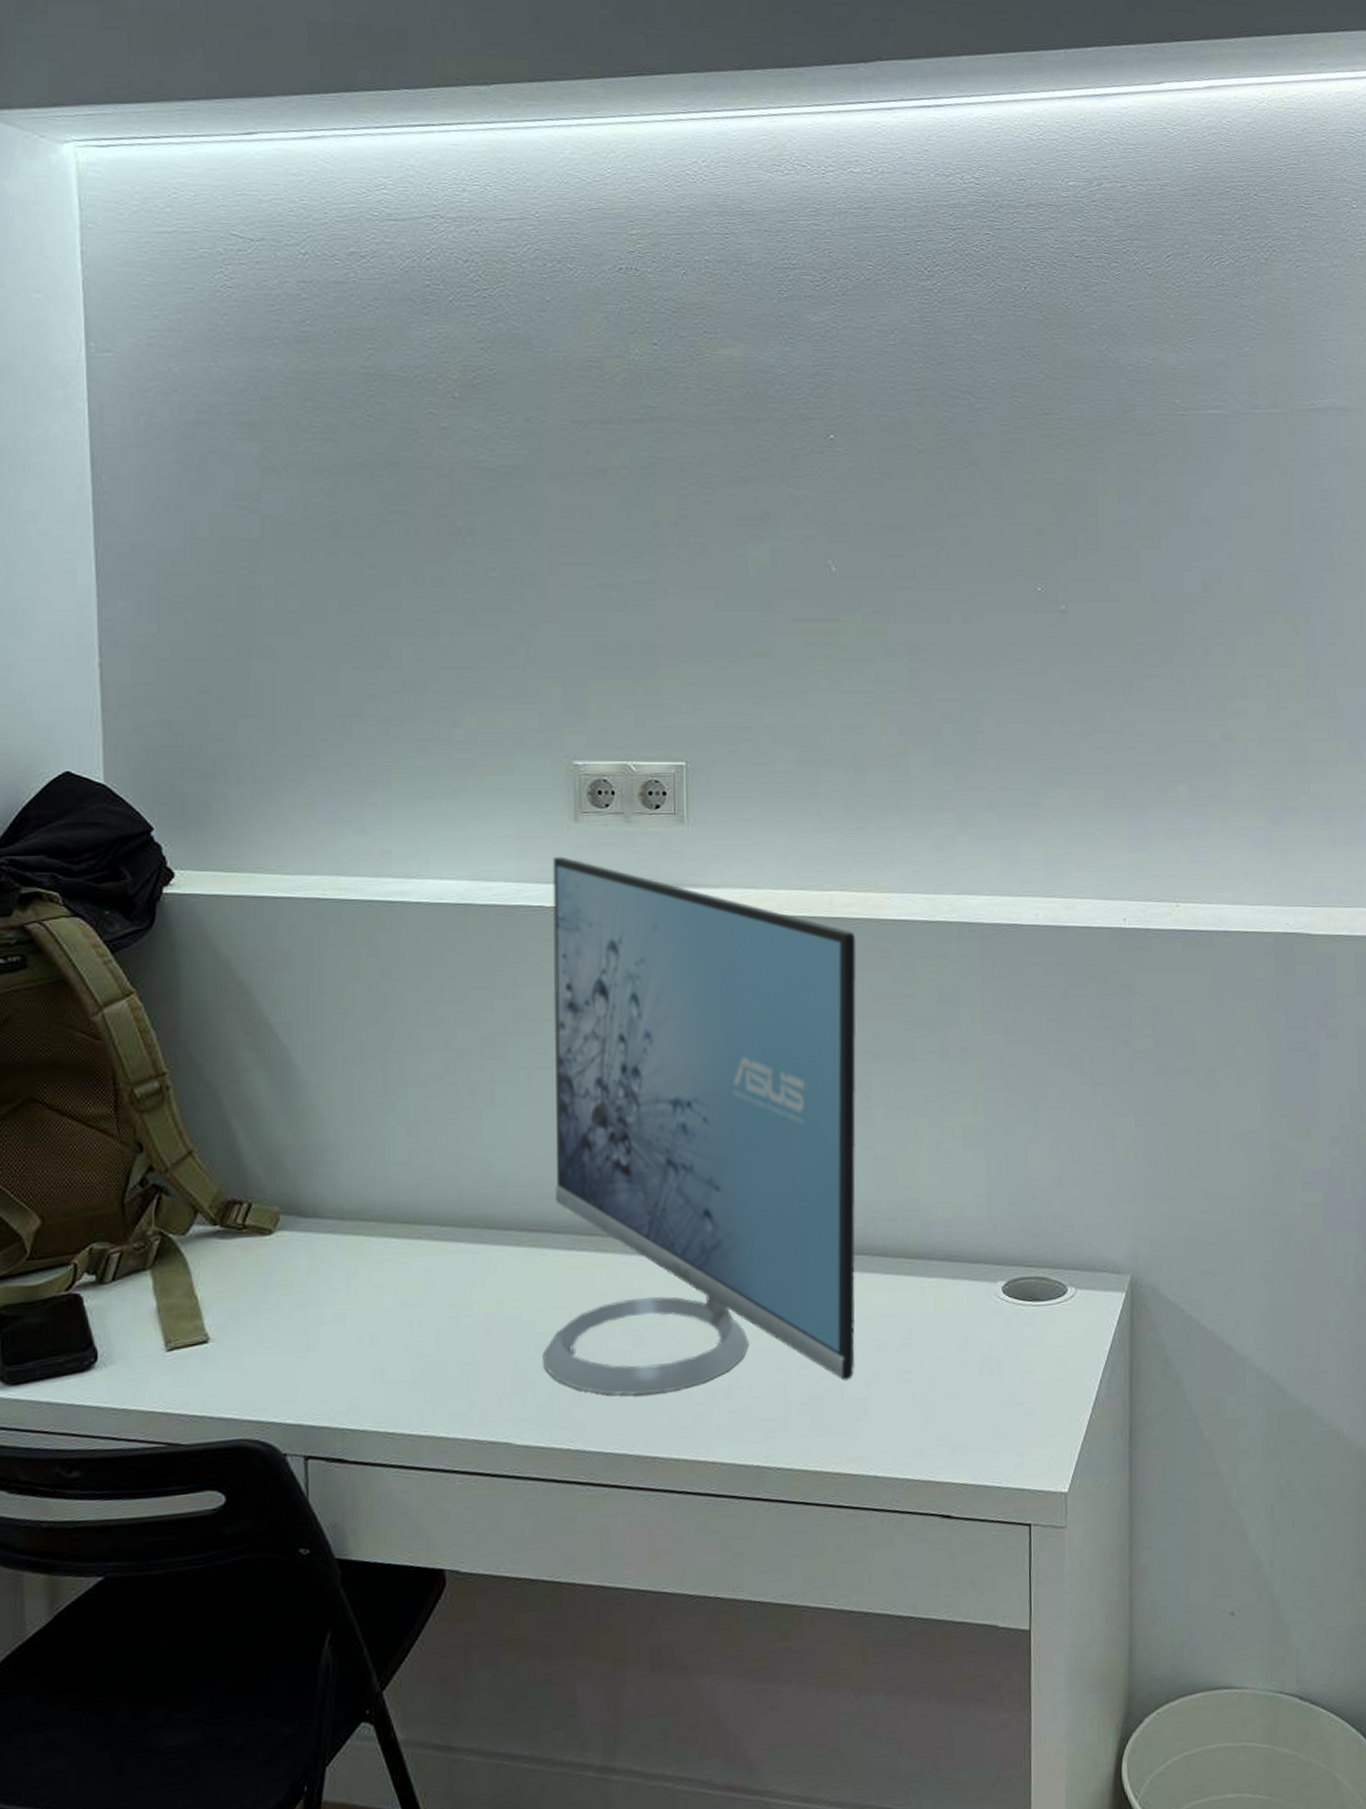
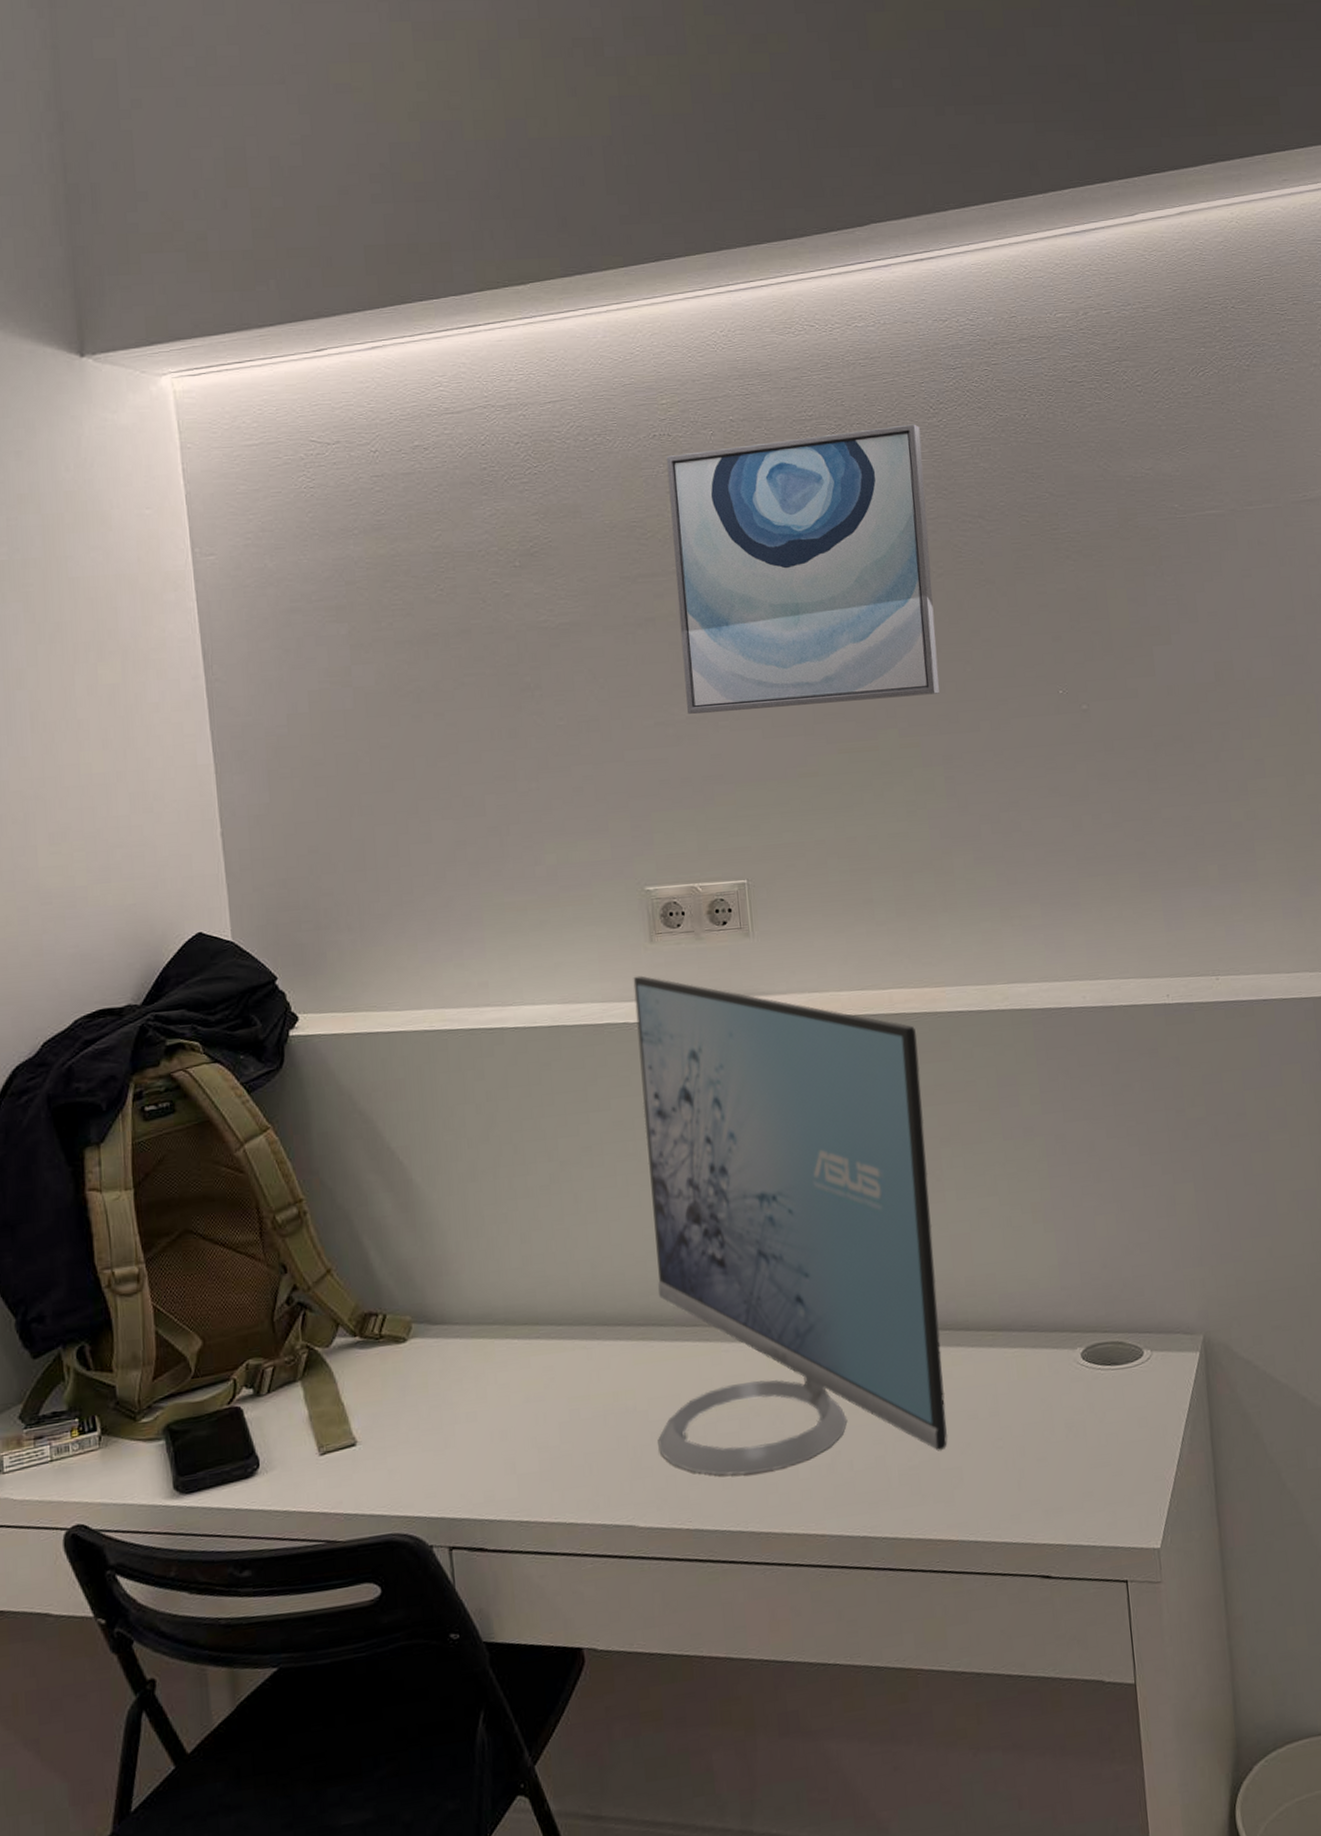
wall art: none [632,284,912,579] -> present [666,424,940,715]

